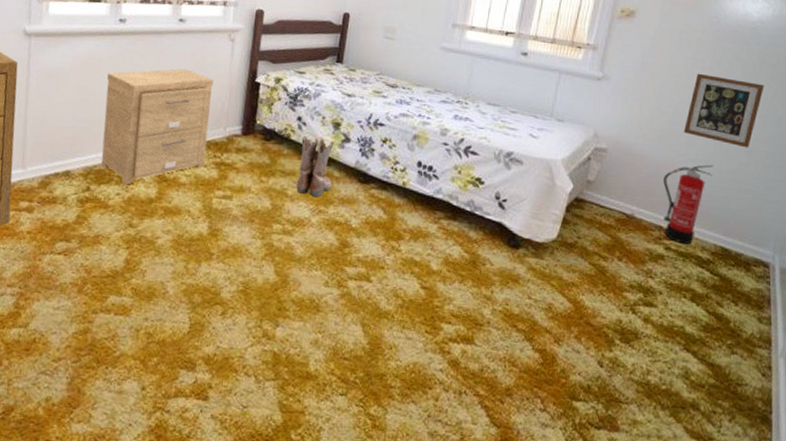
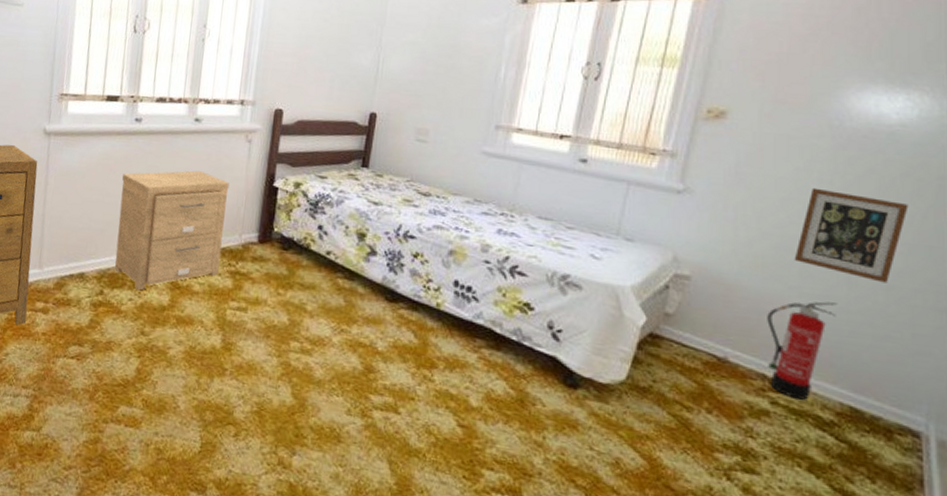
boots: present [296,135,334,197] -> none [316,246,359,315]

